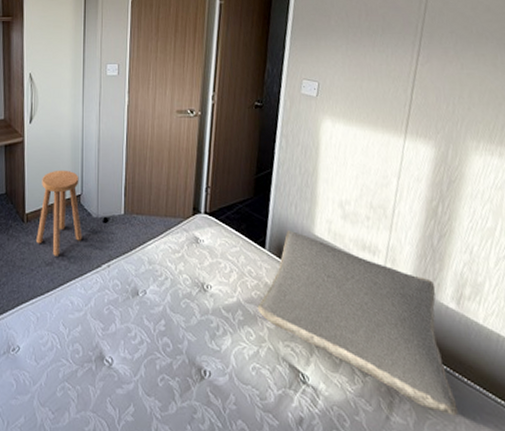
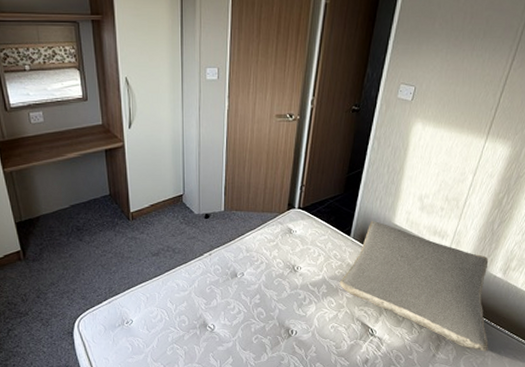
stool: present [36,170,83,256] -> none [142,172,186,248]

